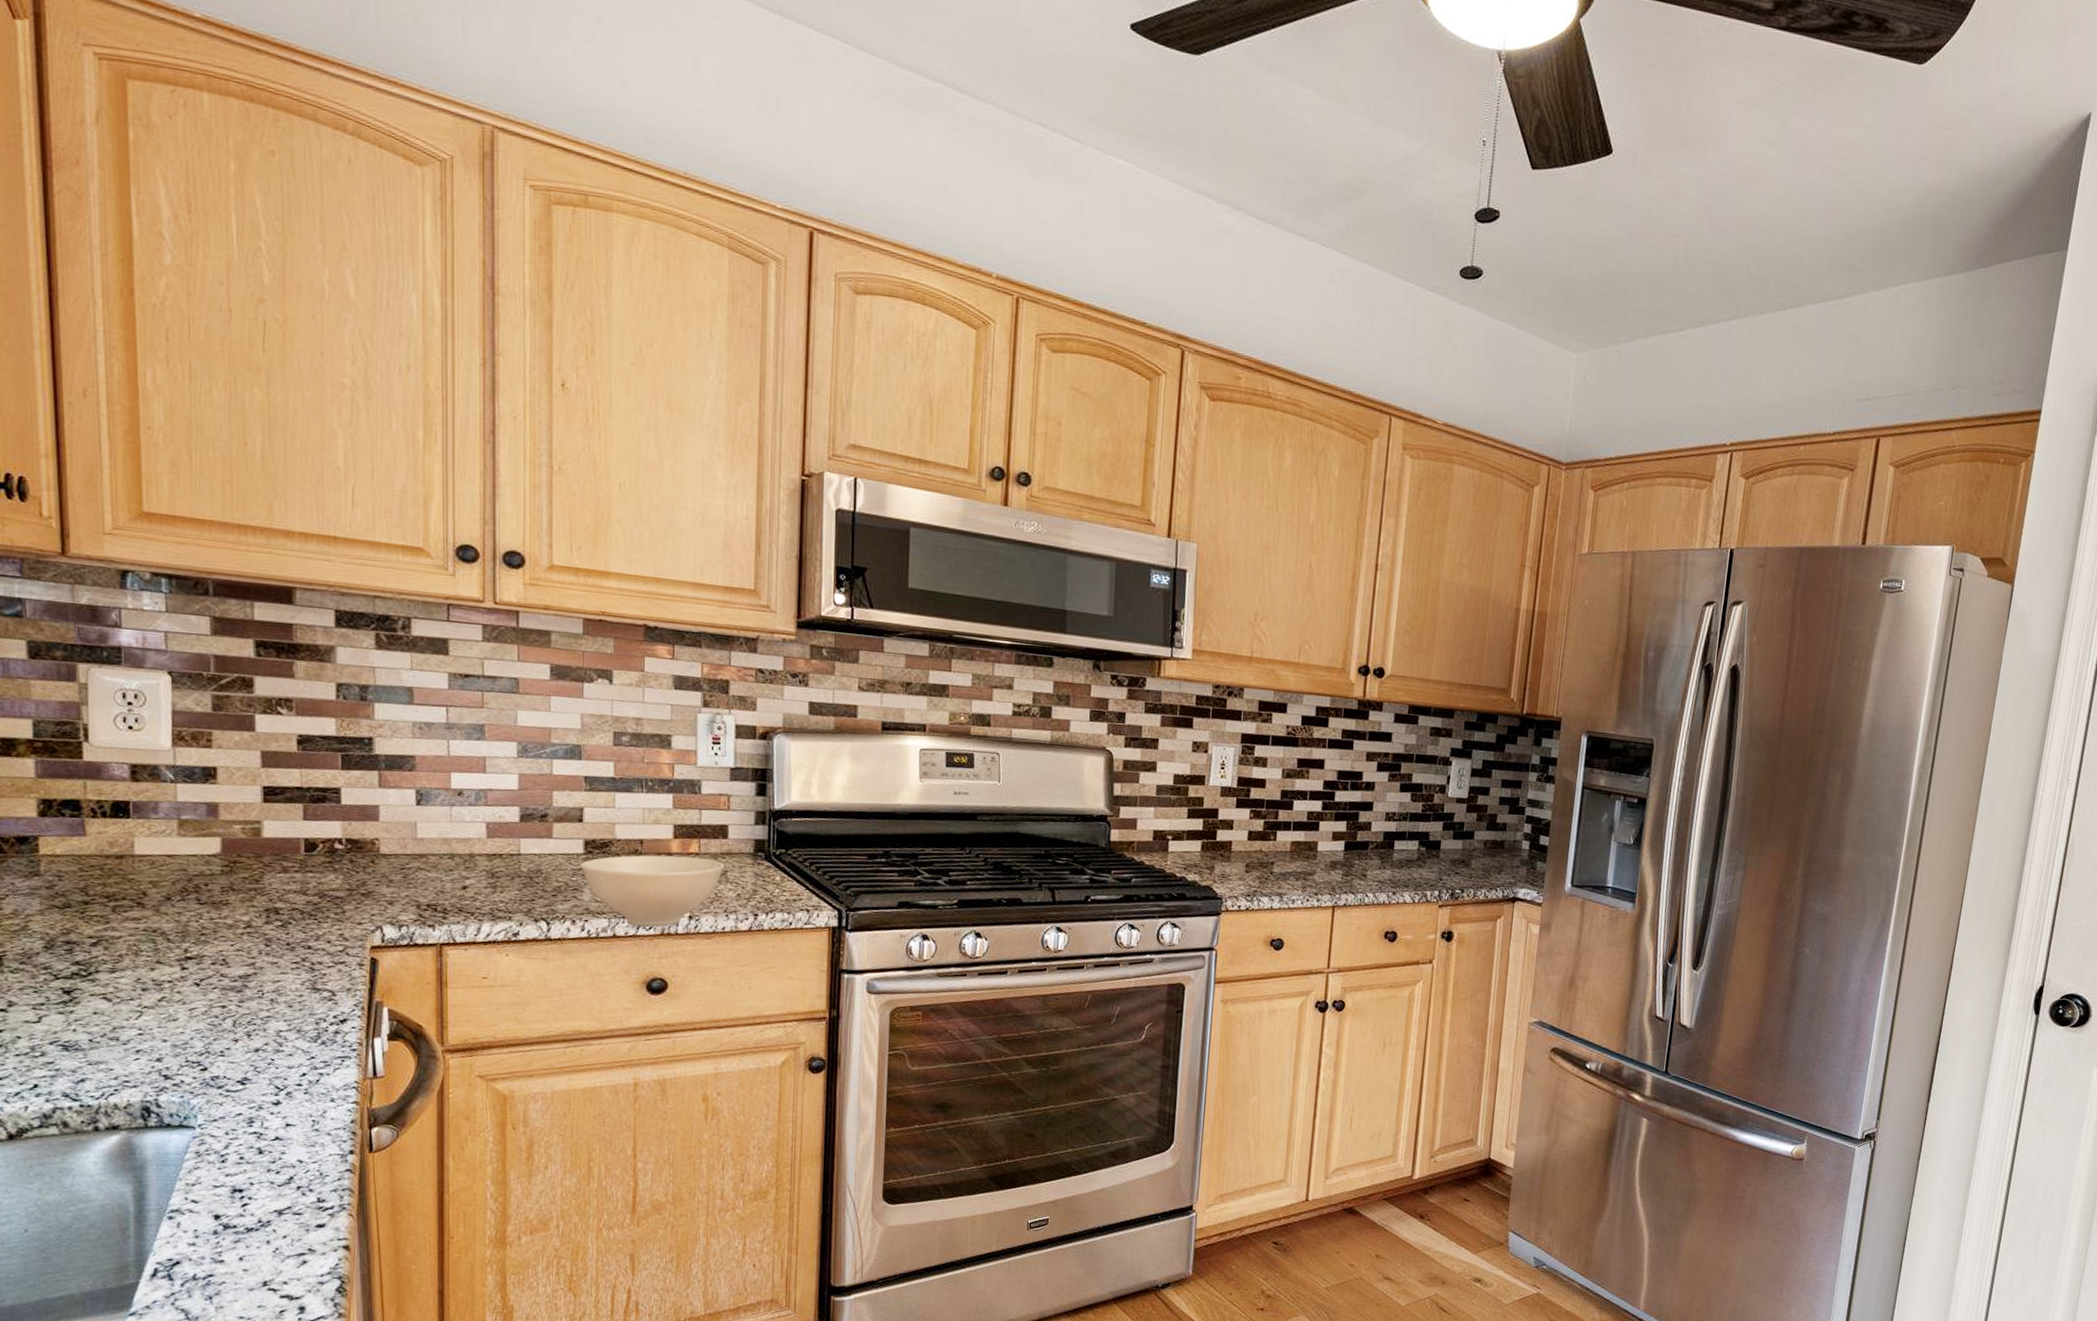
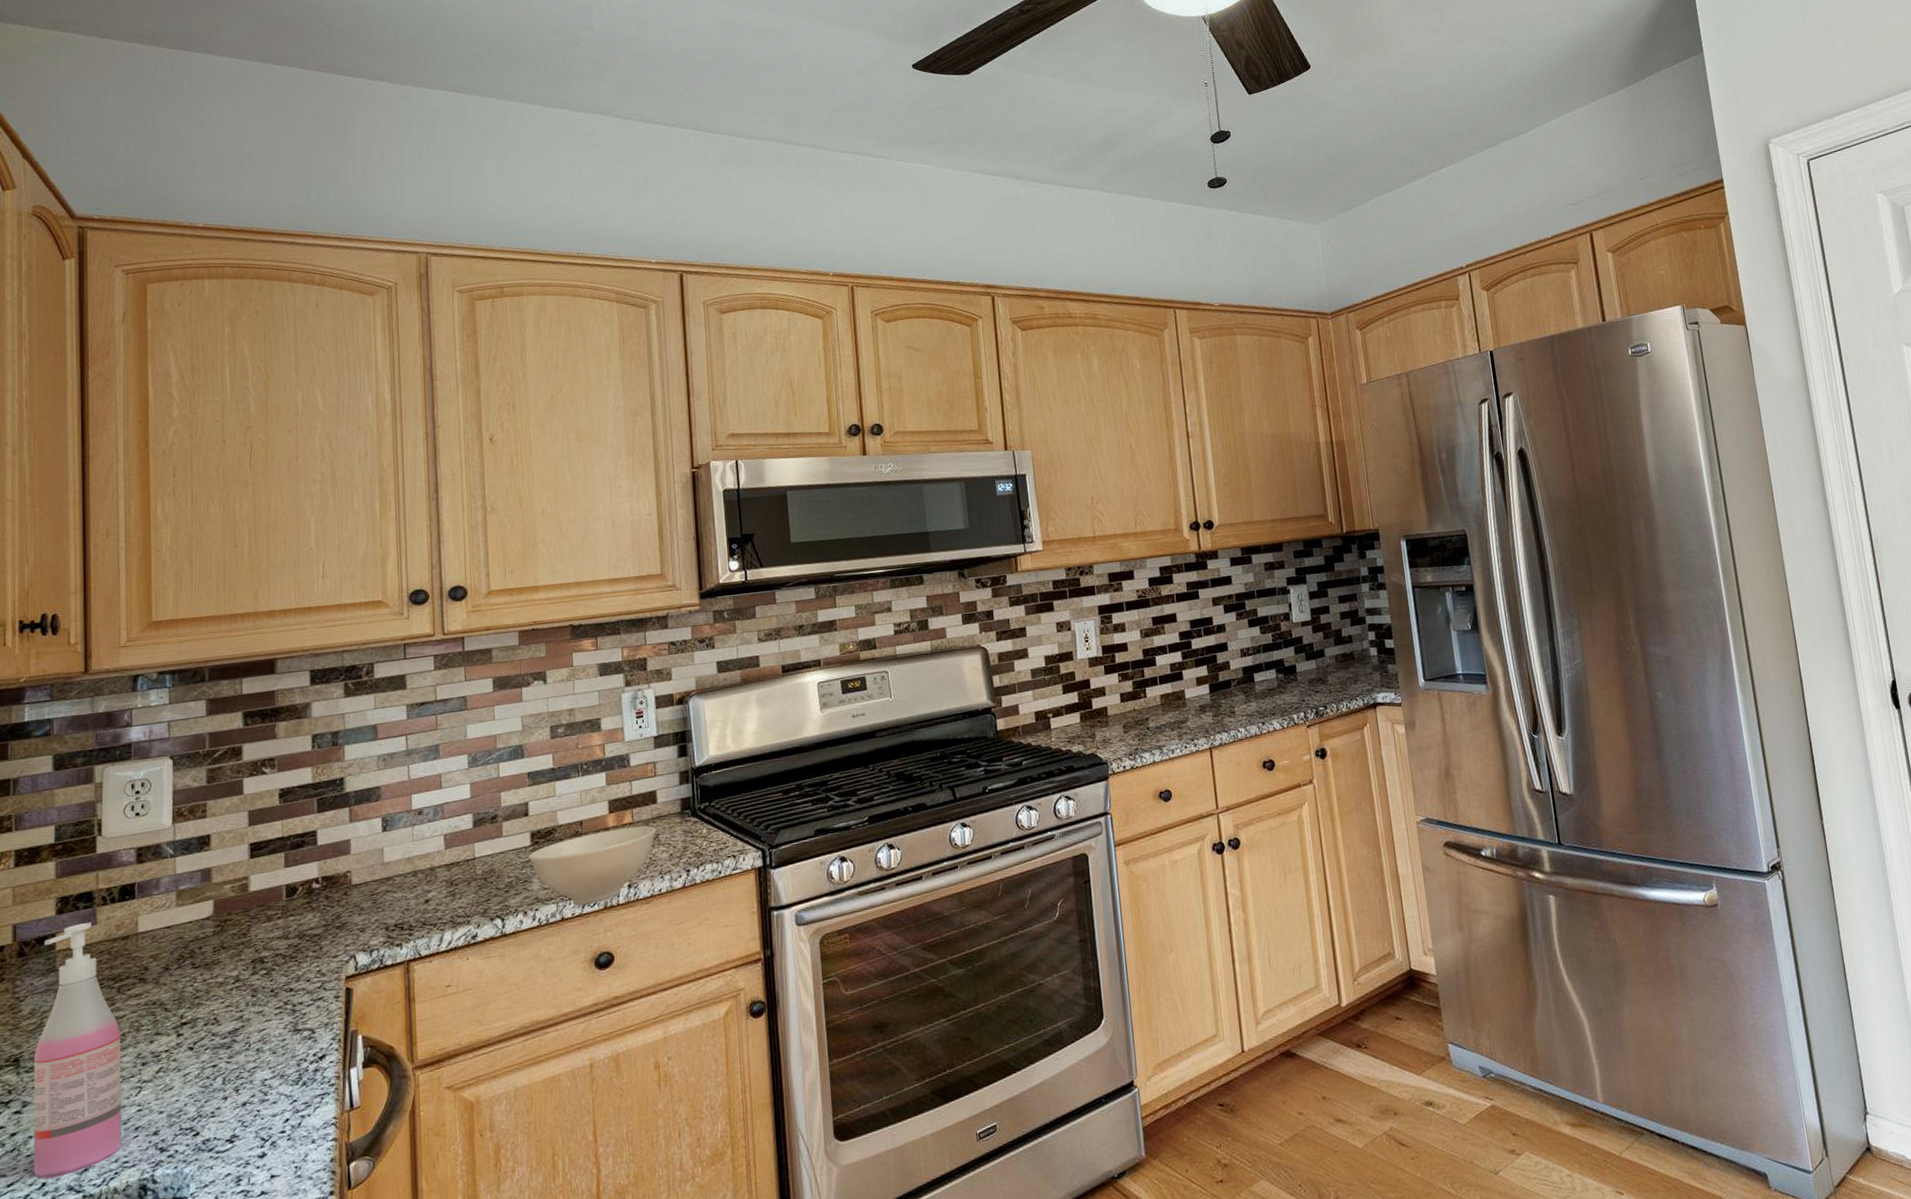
soap dispenser: none [18,831,121,1082] -> present [33,923,122,1180]

